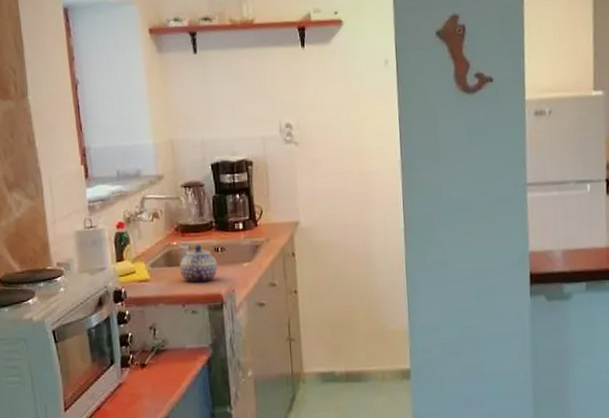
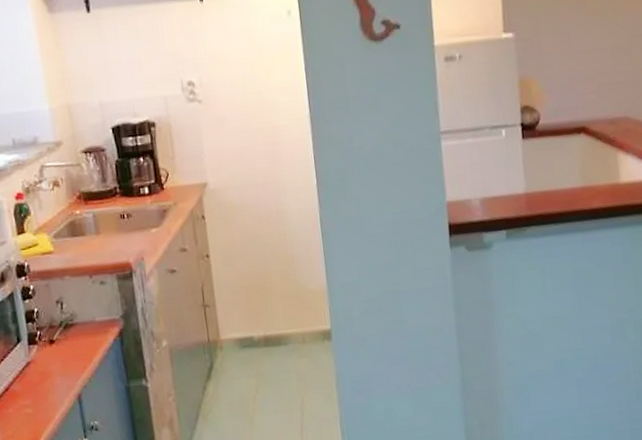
teapot: present [179,244,218,283] -> none [84,212,125,252]

